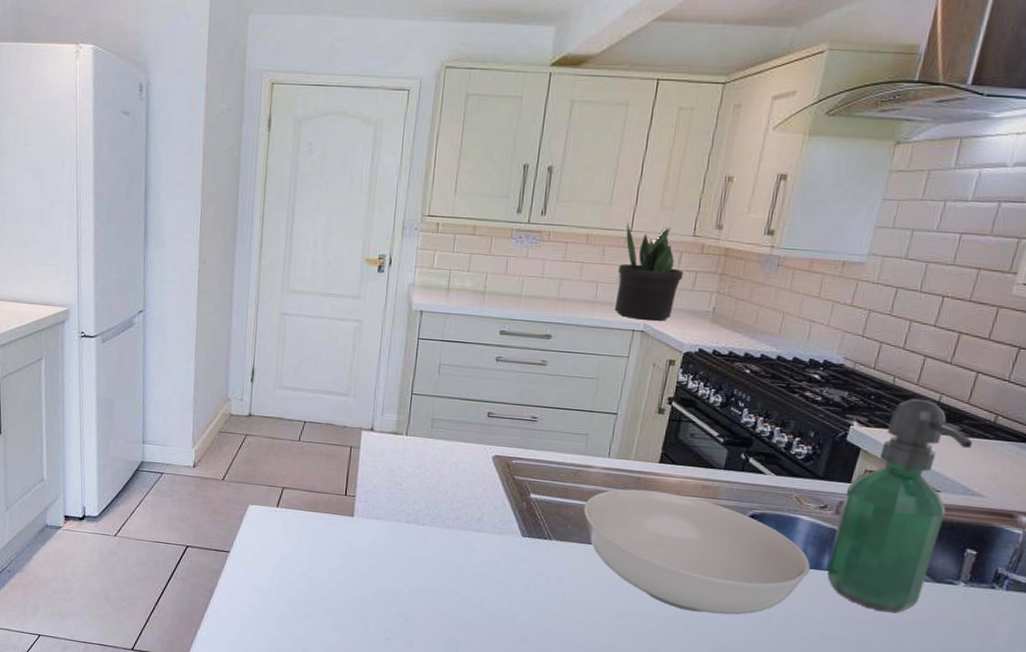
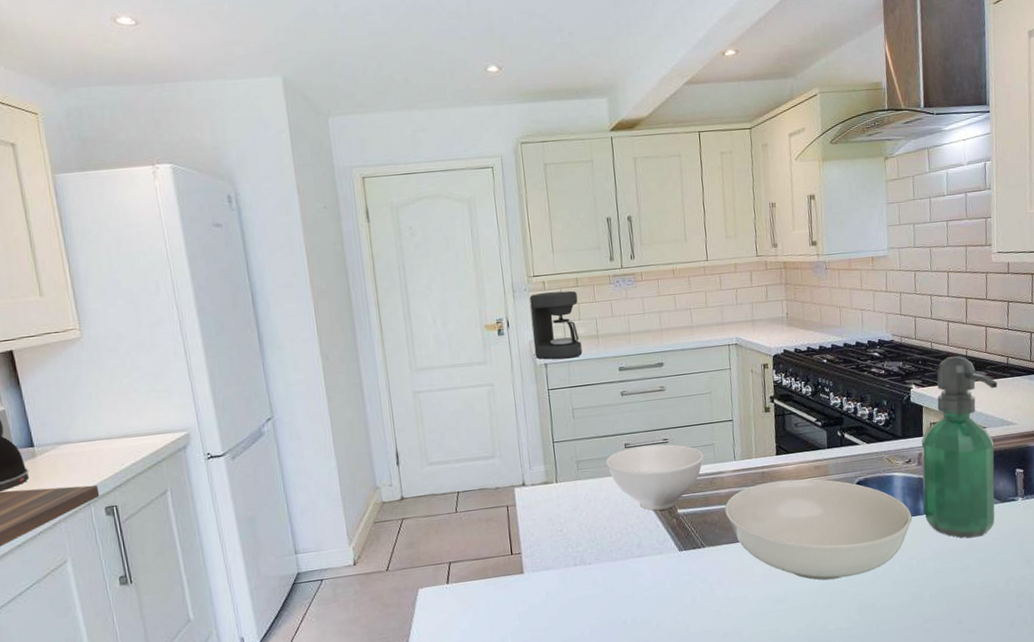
coffee maker: none [412,234,472,311] -> present [529,290,583,360]
bowl: none [462,417,575,491] -> present [605,444,705,511]
planter: present [614,223,684,321] -> none [703,252,757,335]

